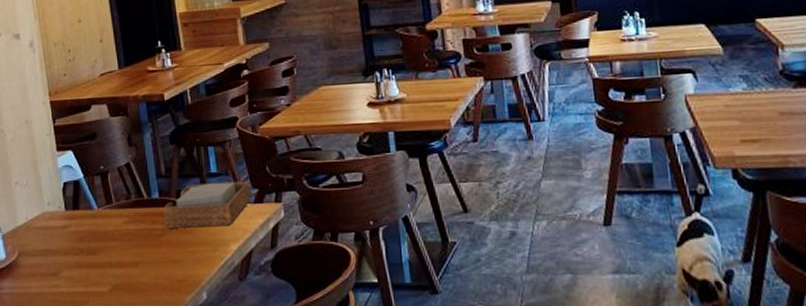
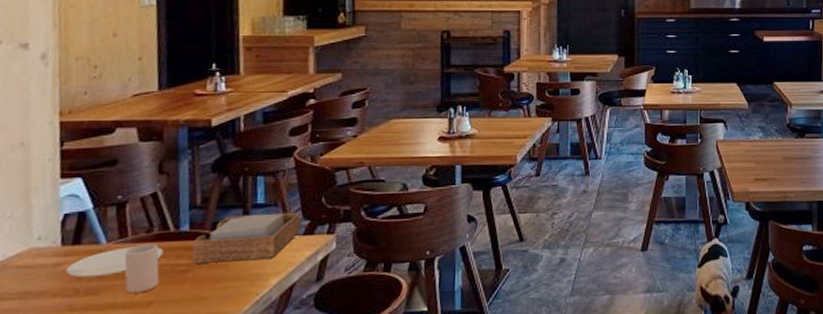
plate: none [71,212,142,240] -> present [65,247,164,279]
cup: none [112,209,142,254] -> present [124,243,160,294]

